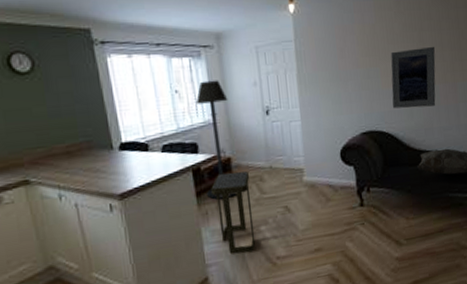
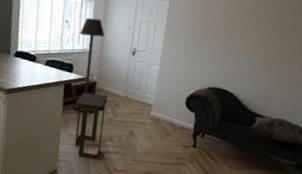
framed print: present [390,46,436,109] -> none [241,26,290,80]

